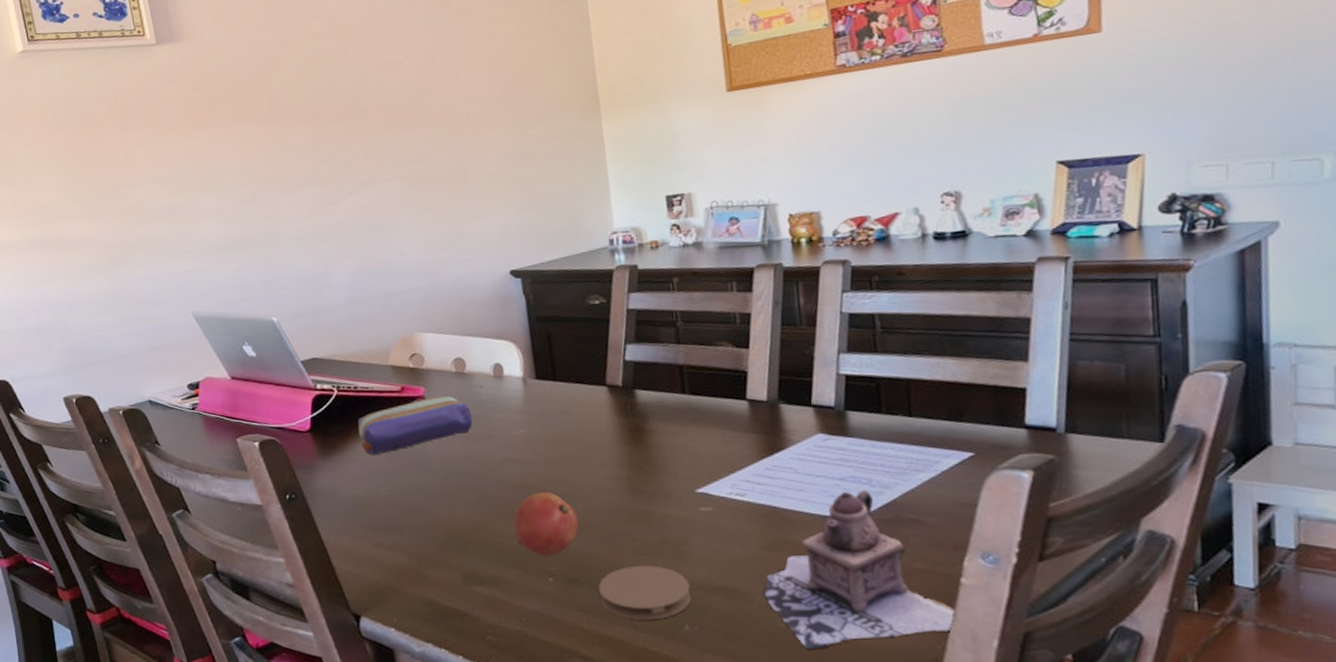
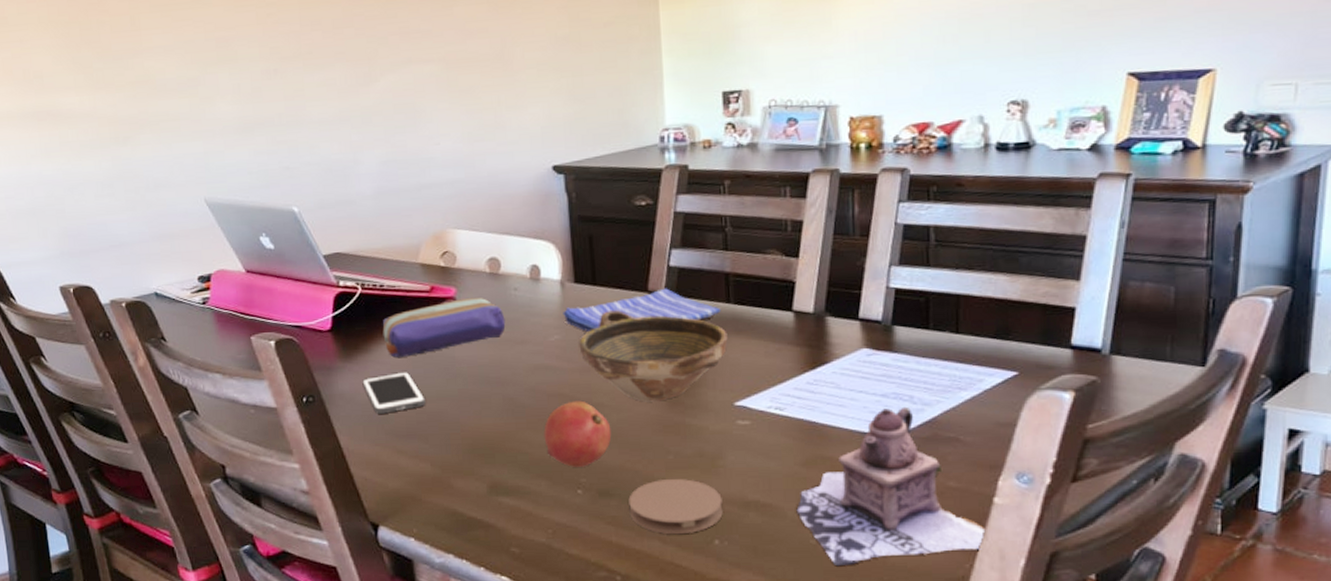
cell phone: none [340,467,401,509] -> present [362,371,426,414]
dish towel: none [526,381,678,426] -> present [563,288,722,333]
bowl: none [542,404,686,491] -> present [579,310,728,402]

